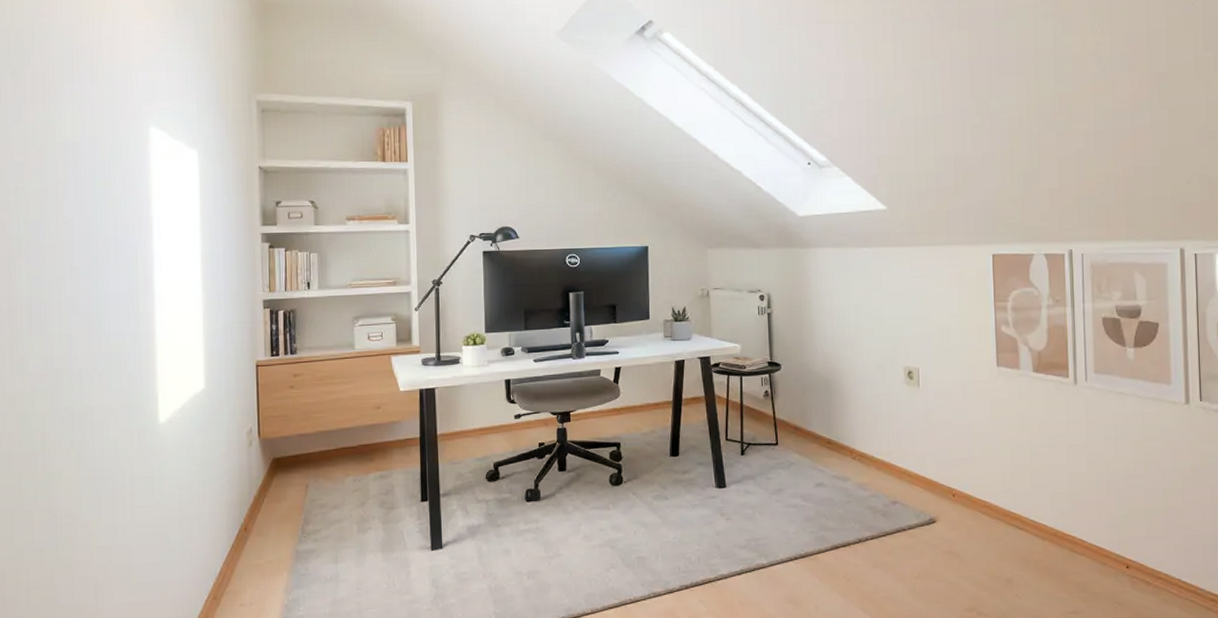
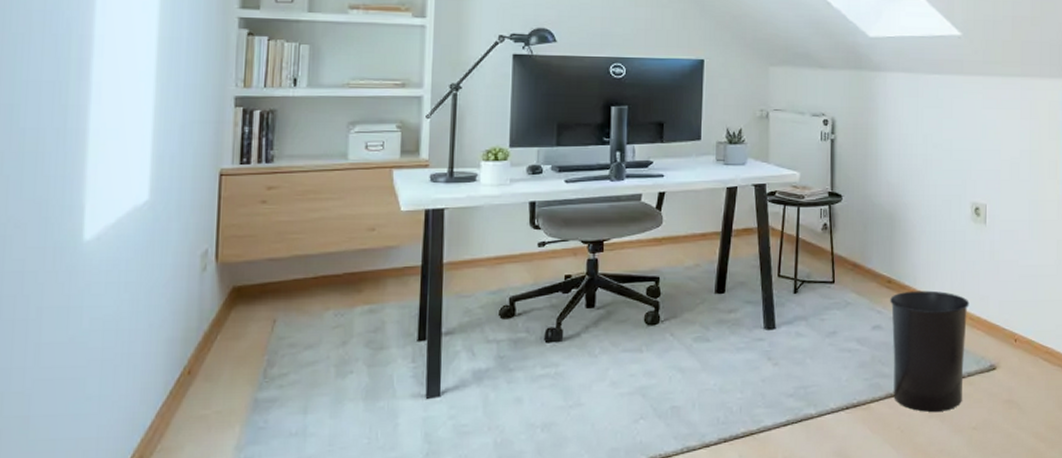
waste bin: none [831,450,907,562] -> present [890,290,970,412]

